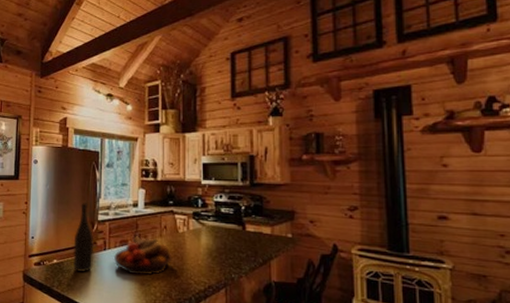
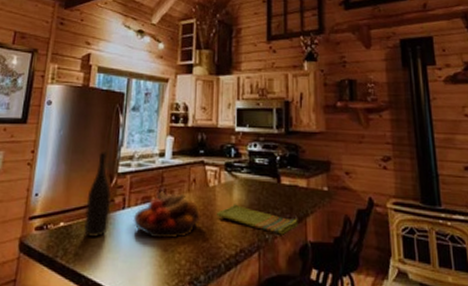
dish towel: none [186,247,262,275] -> present [216,204,298,235]

